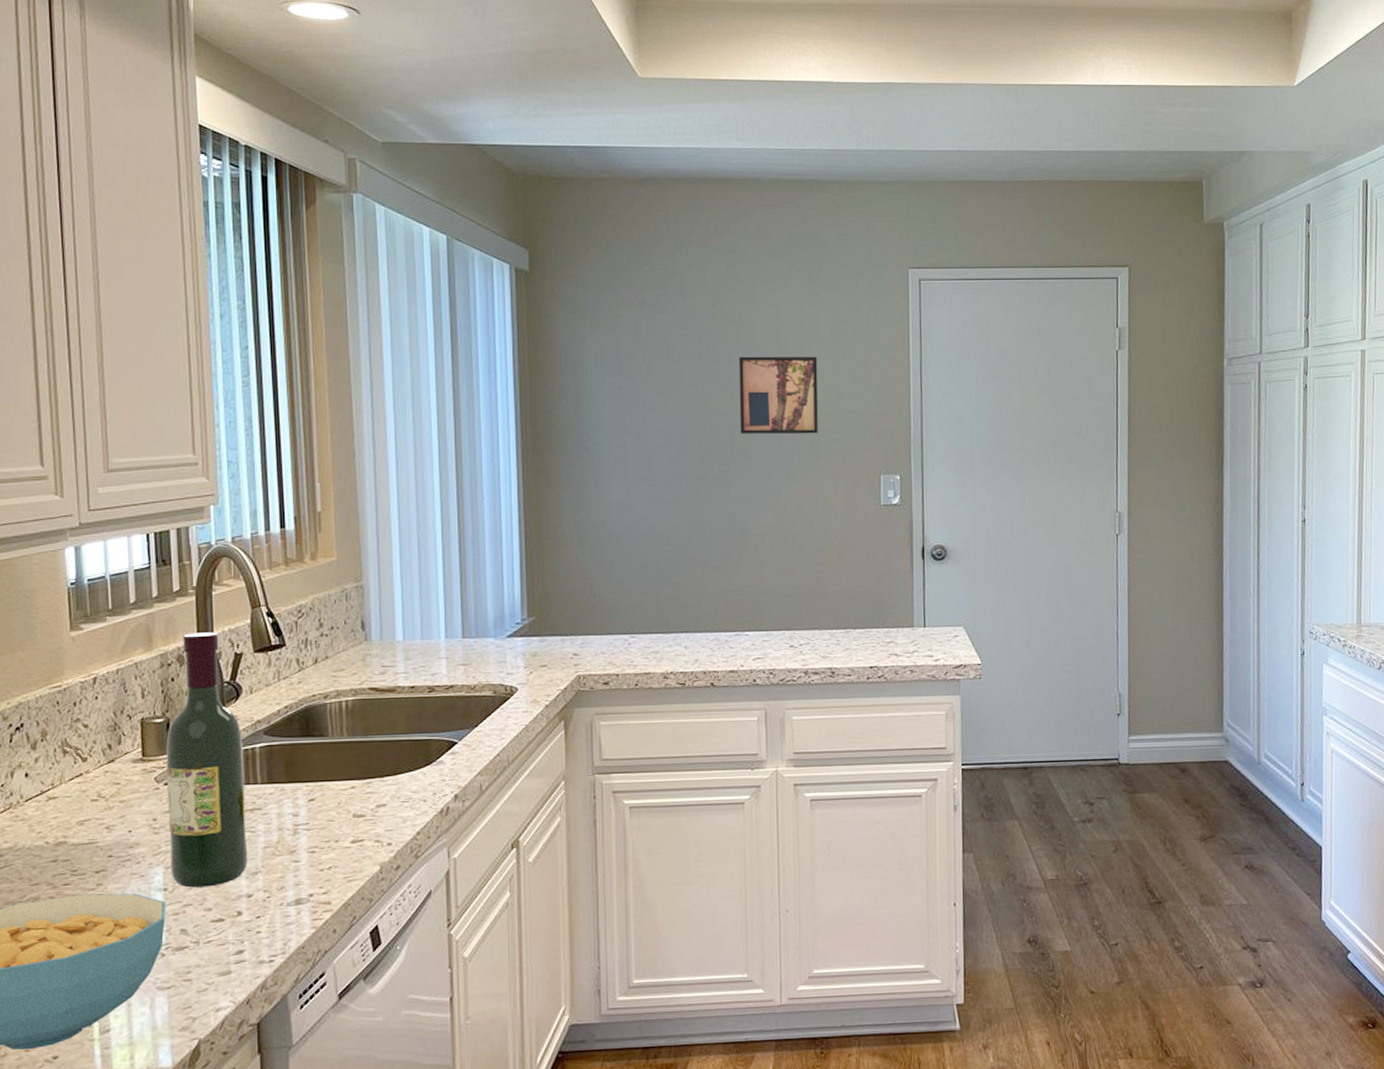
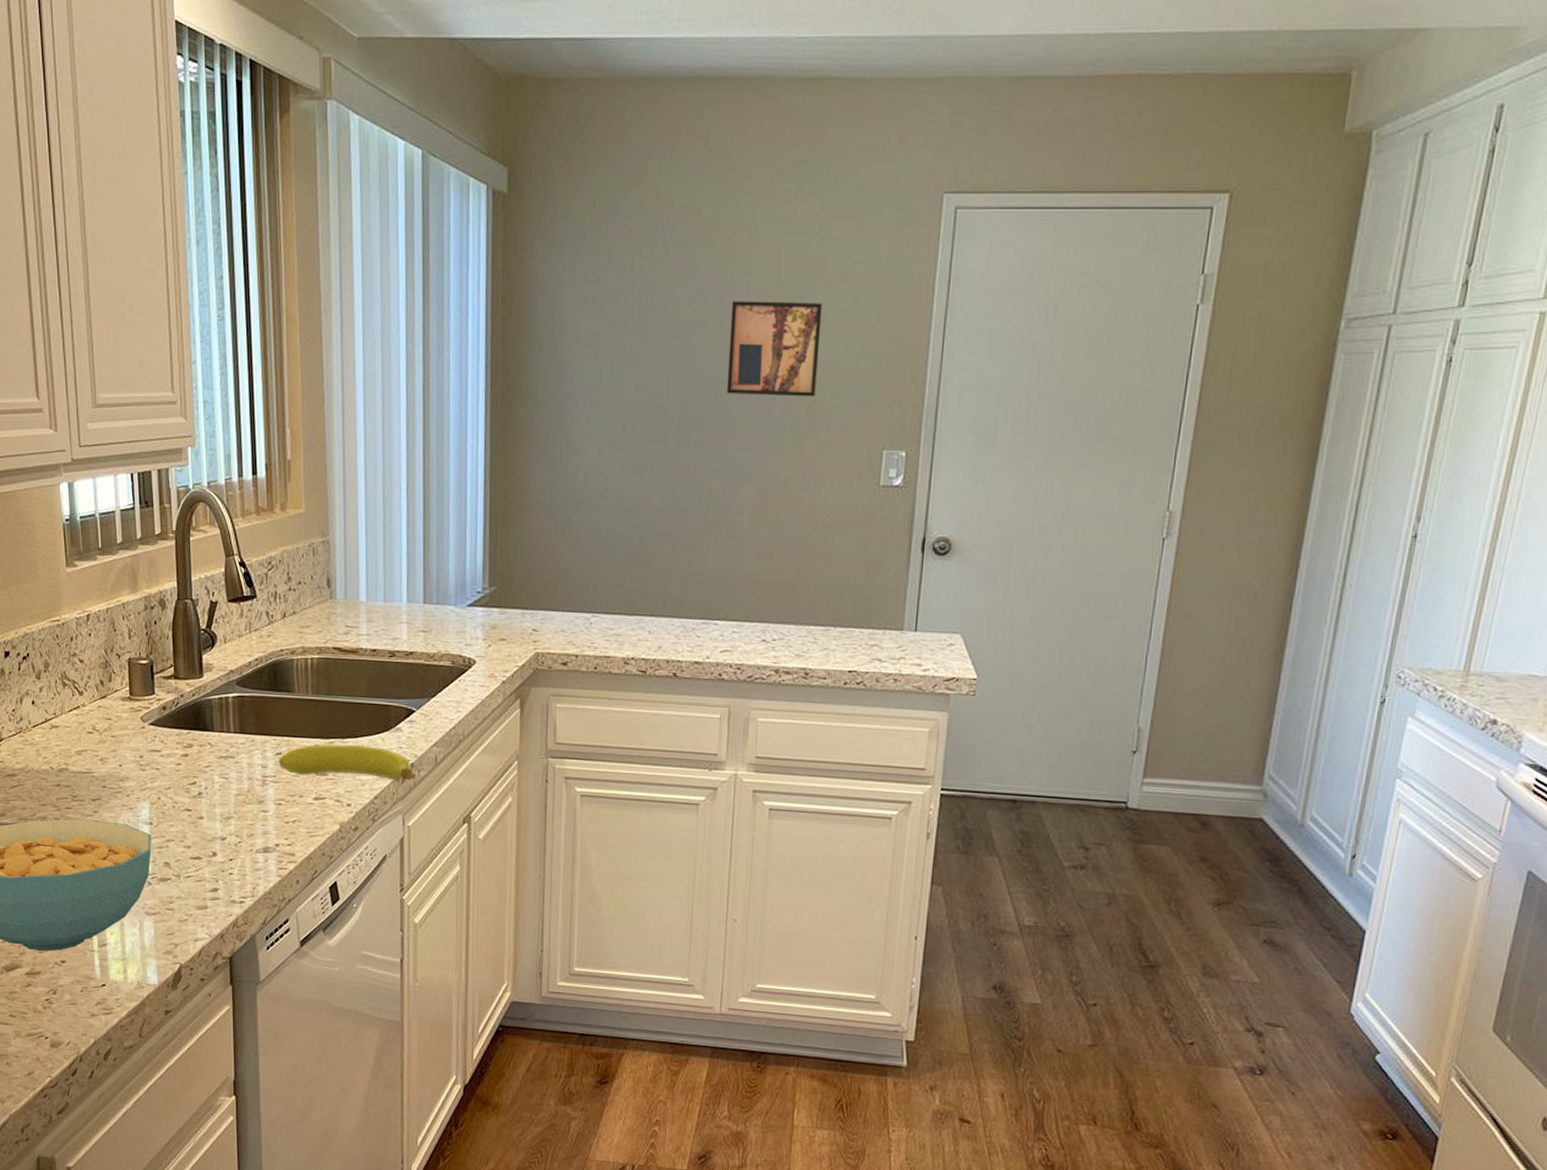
wine bottle: present [166,632,248,888] -> none [150,577,222,826]
fruit: none [312,781,461,819] -> present [279,743,417,781]

